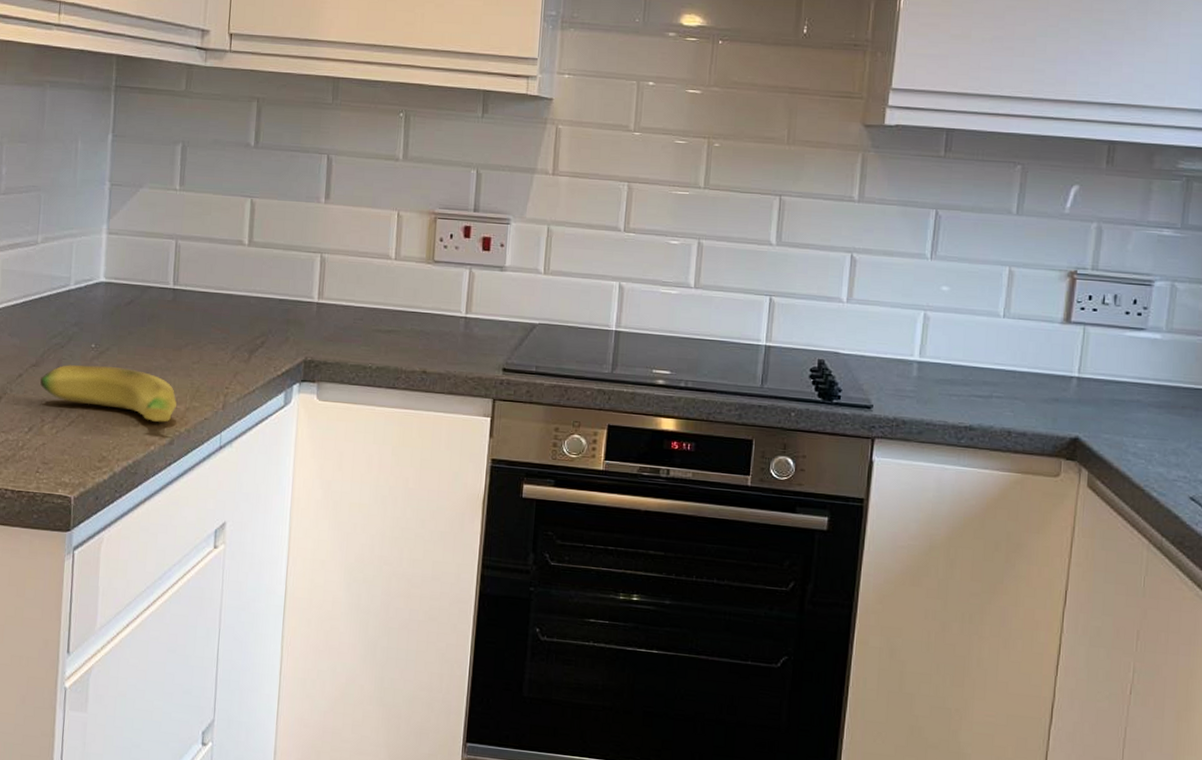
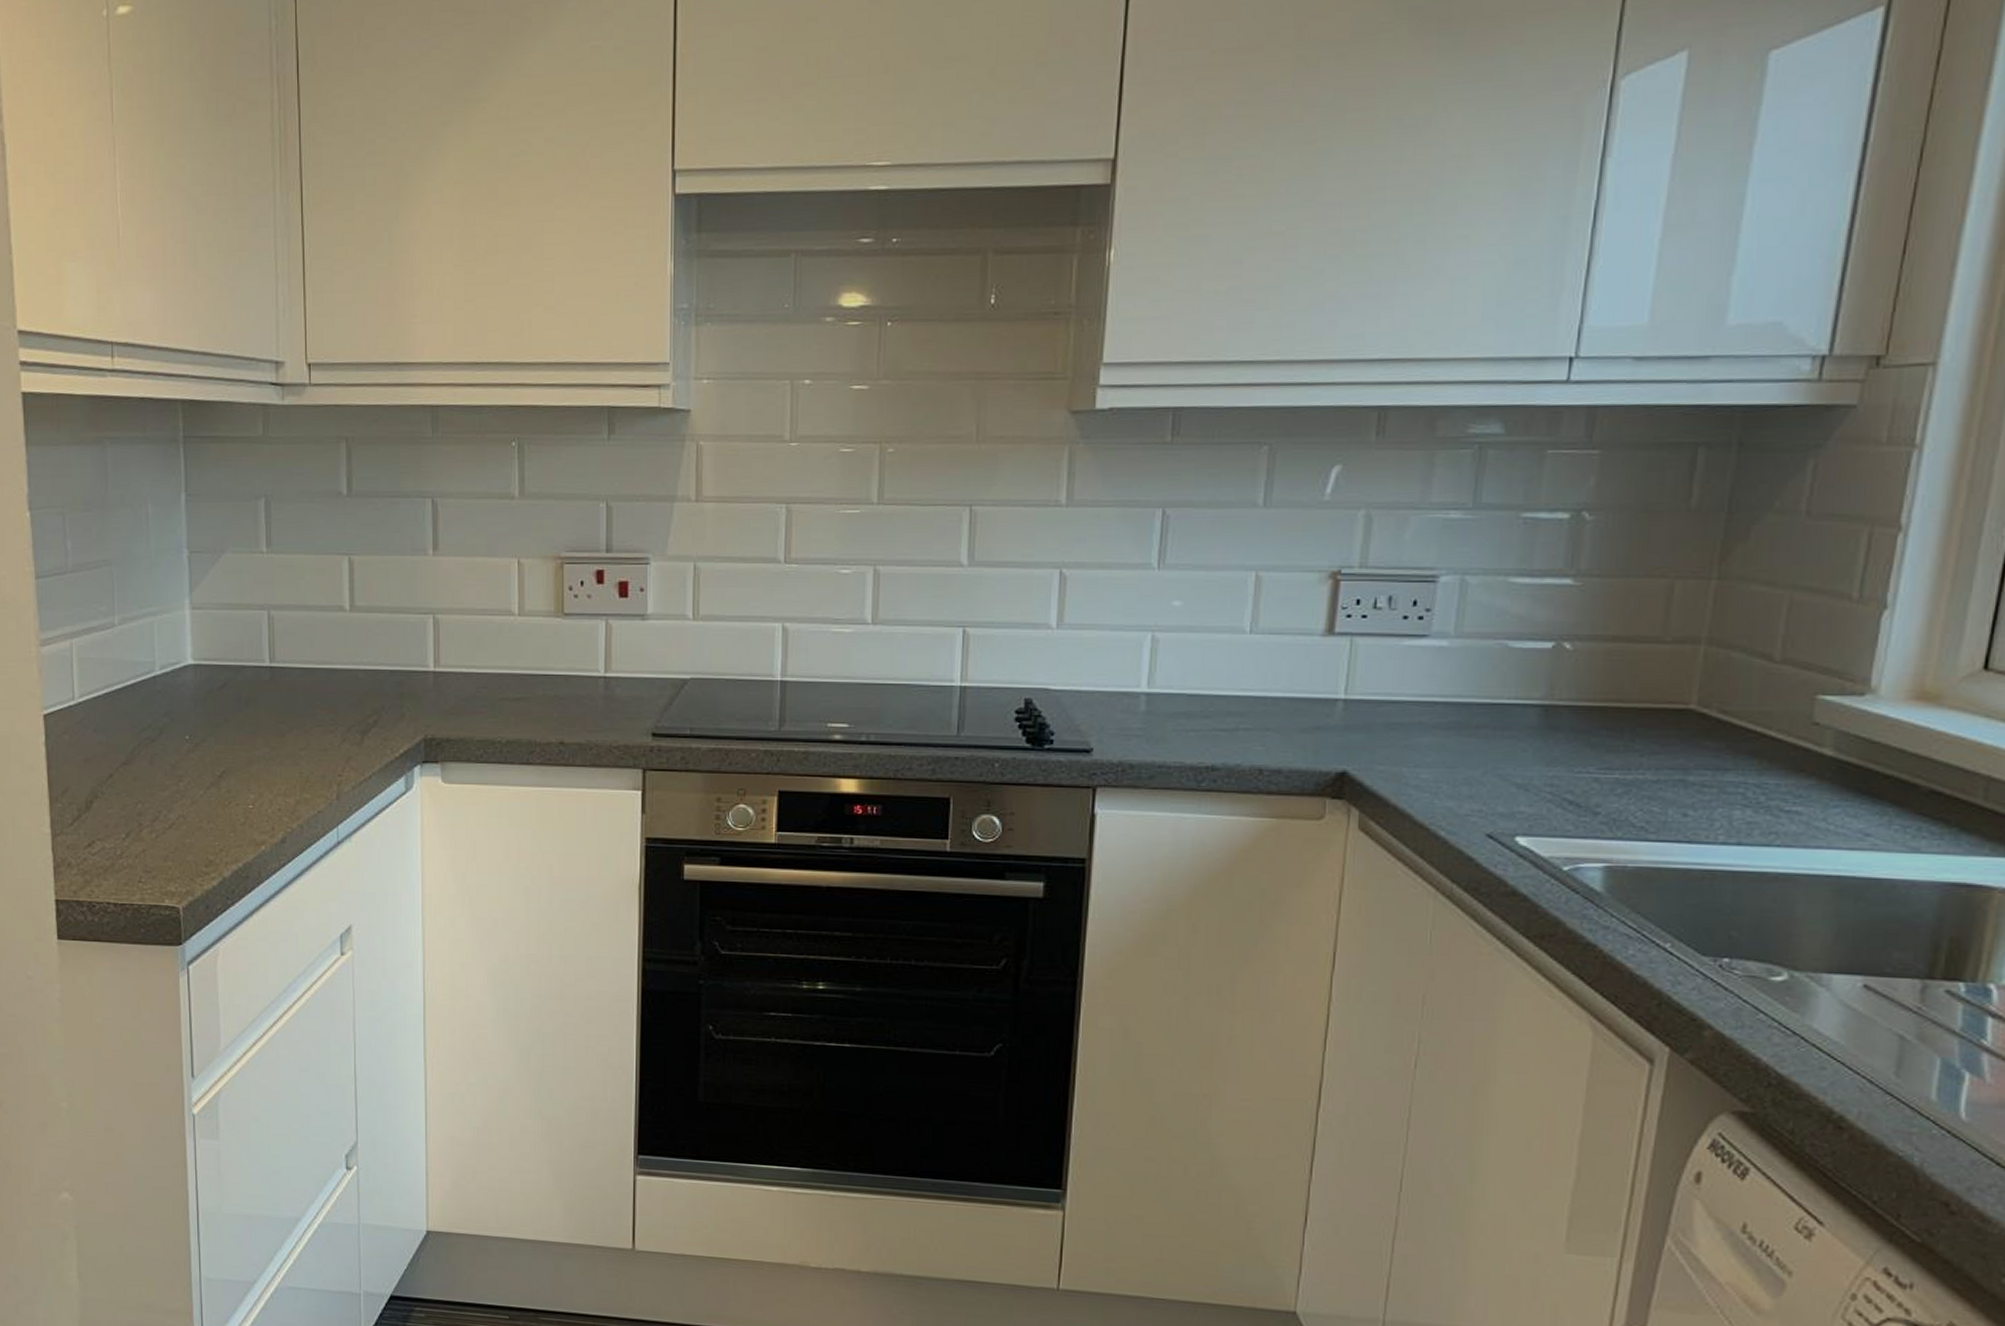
banana: present [40,365,177,422] -> none [133,759,285,819]

